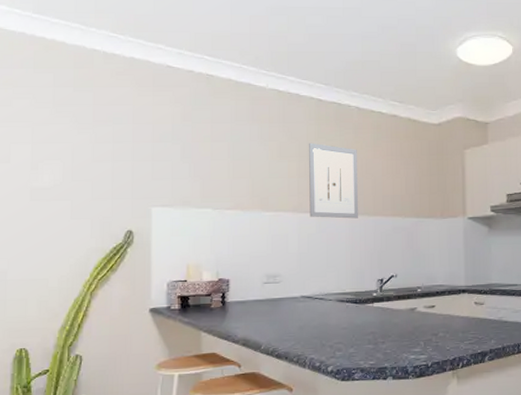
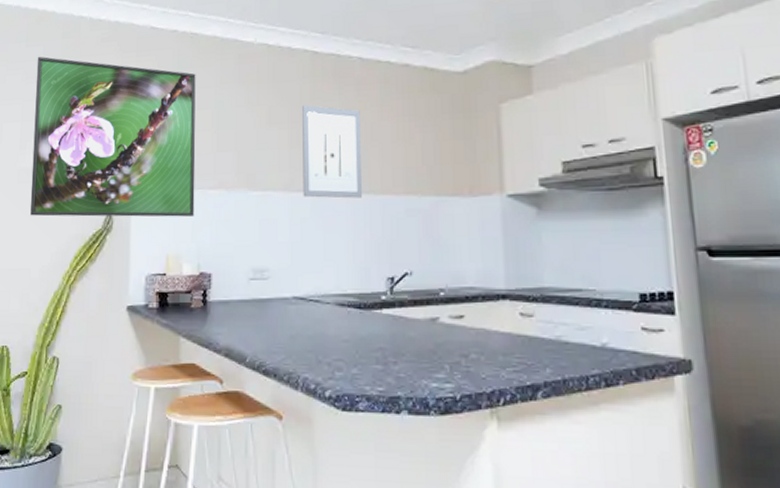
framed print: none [45,83,213,233] -> present [30,56,196,217]

